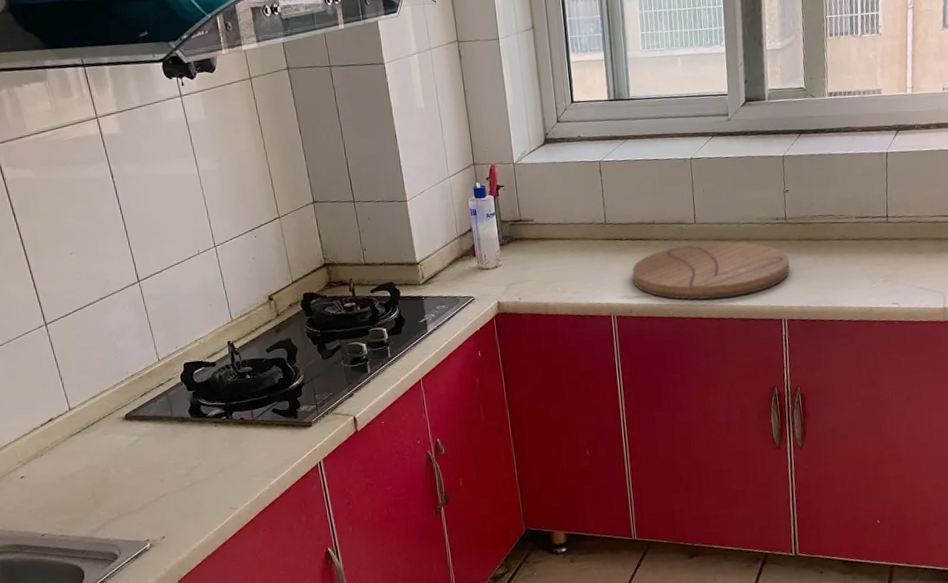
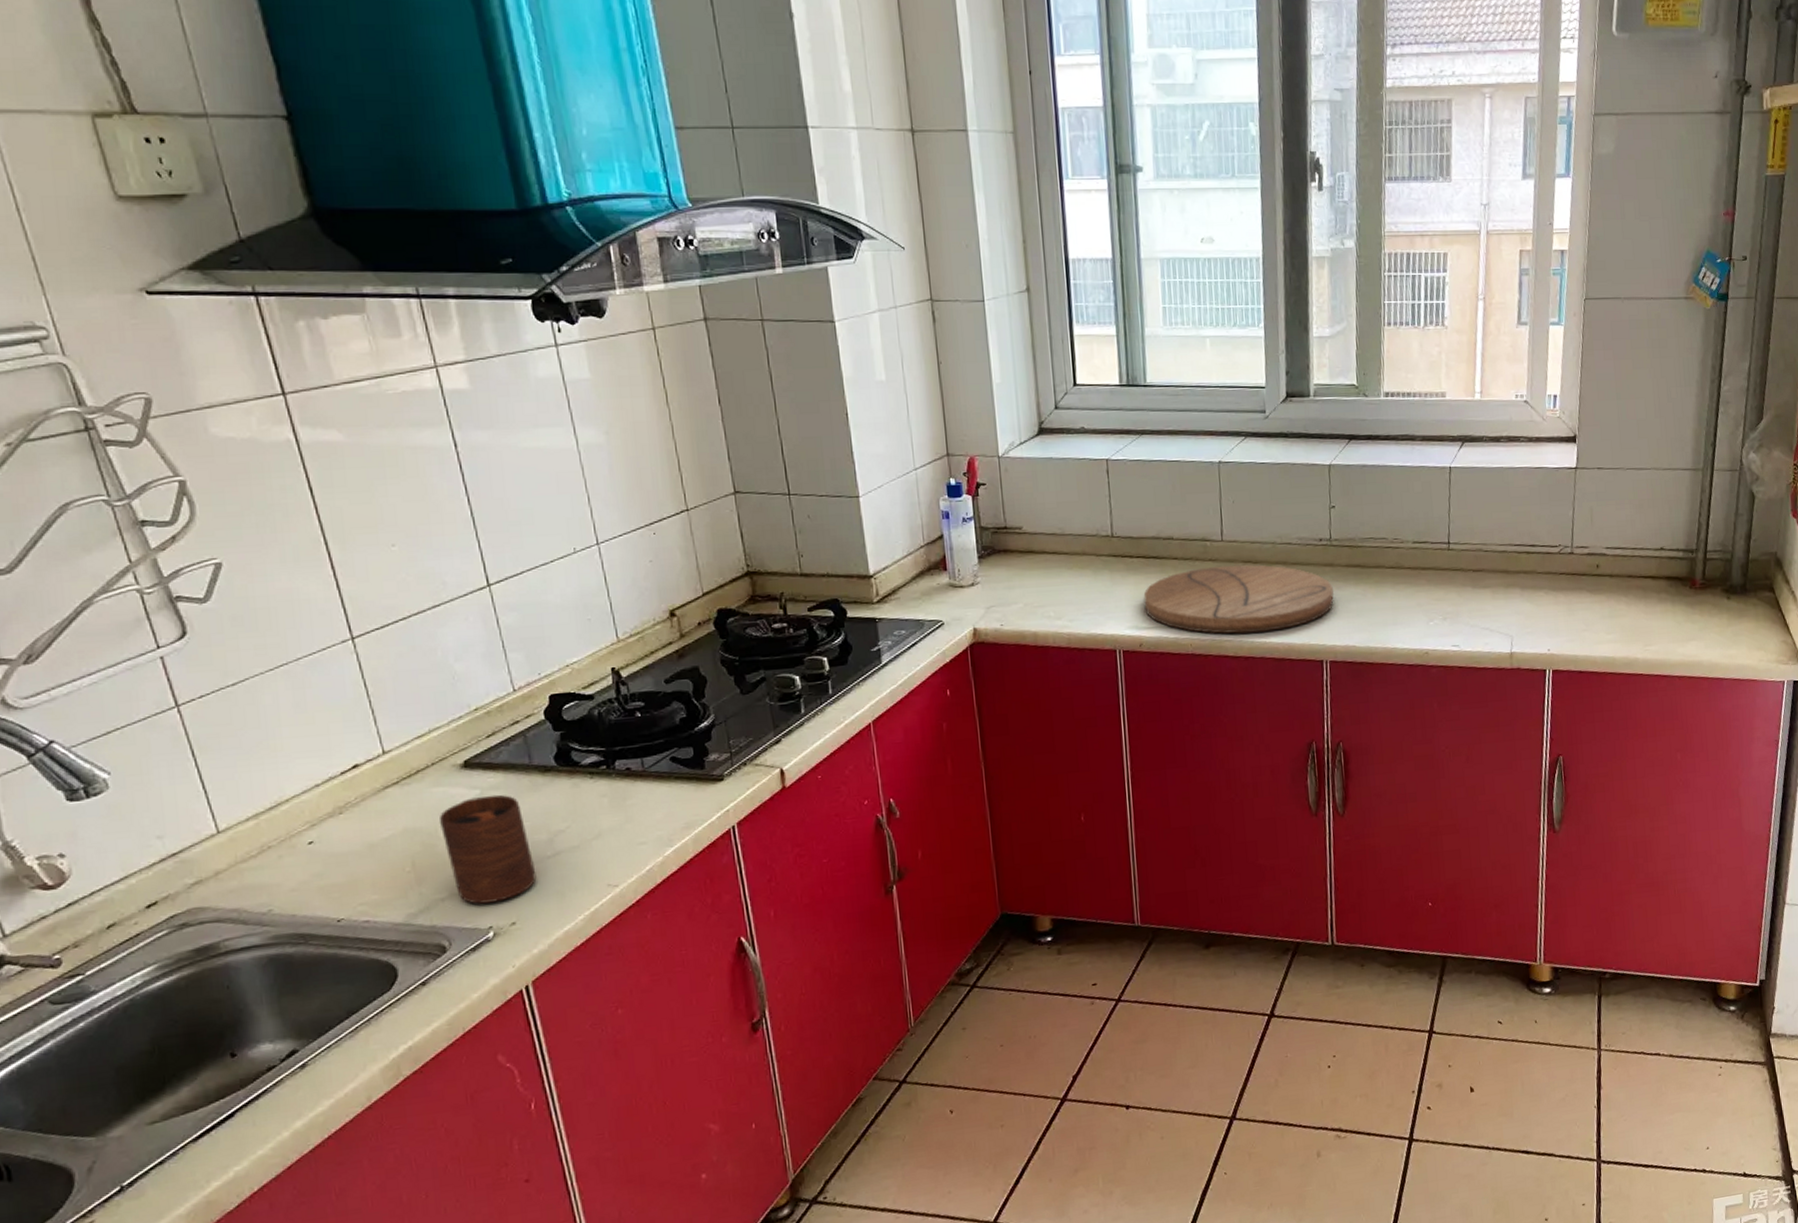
cup: none [110,439,179,523] -> present [440,794,537,904]

